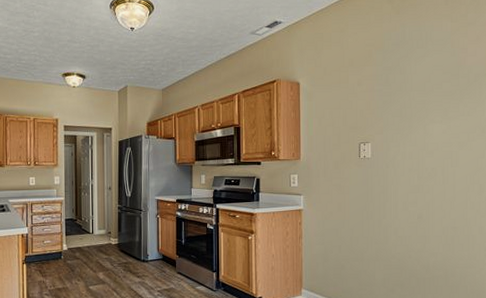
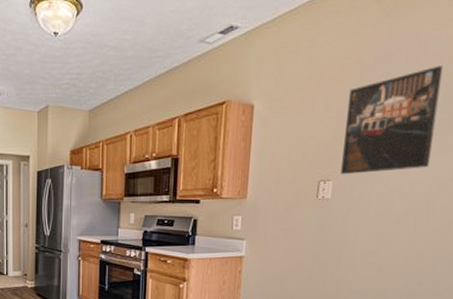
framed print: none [375,49,448,138] -> present [341,65,443,175]

